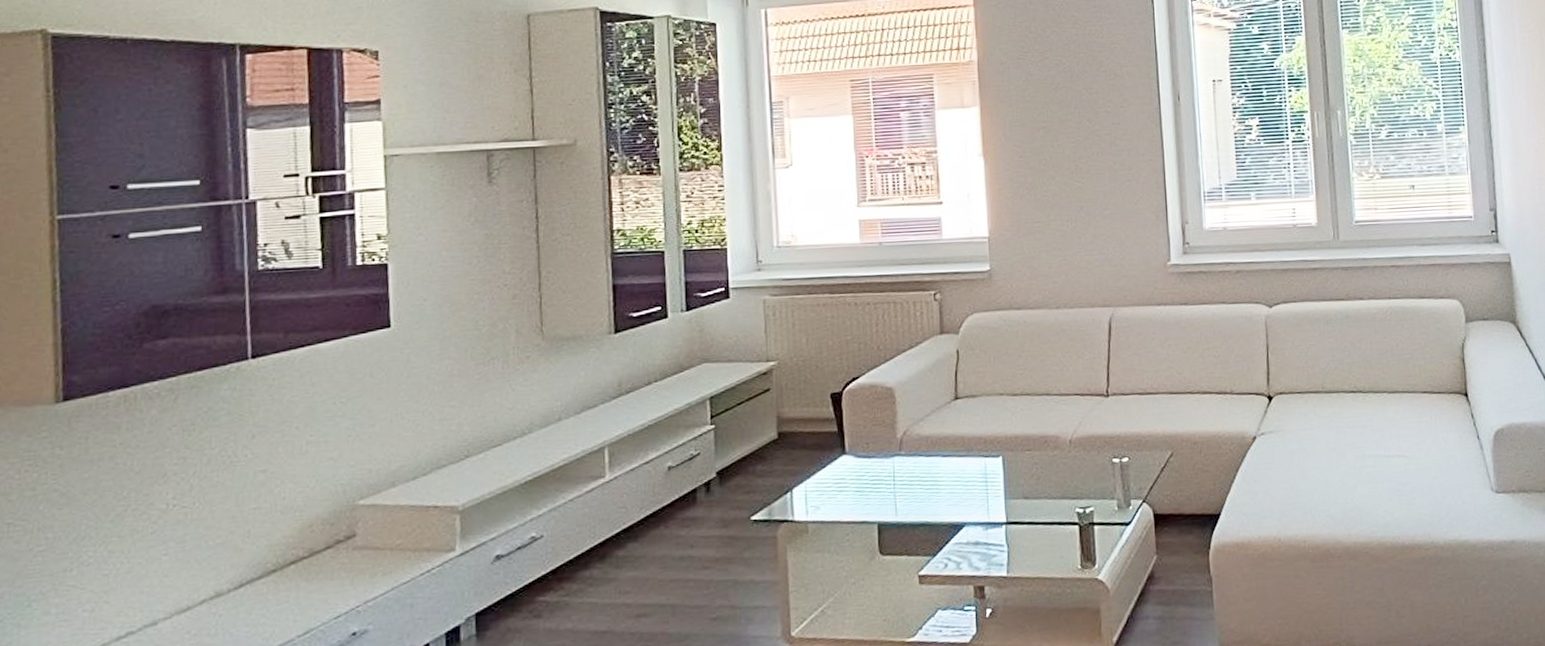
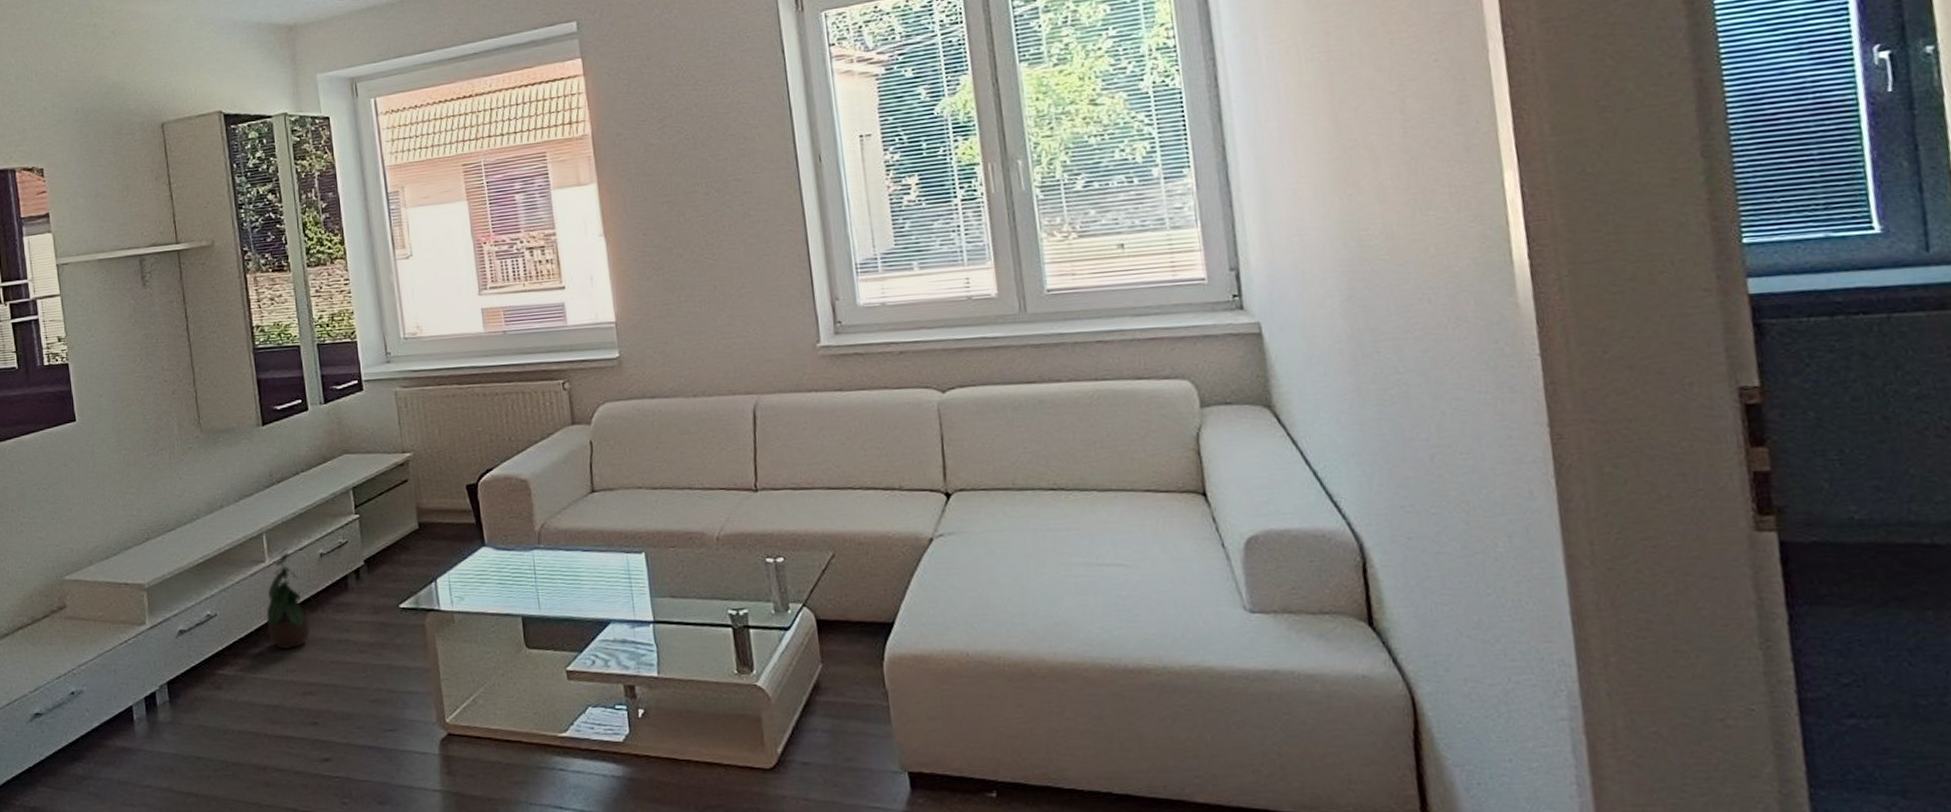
potted plant: none [601,461,660,571] -> present [266,547,317,650]

